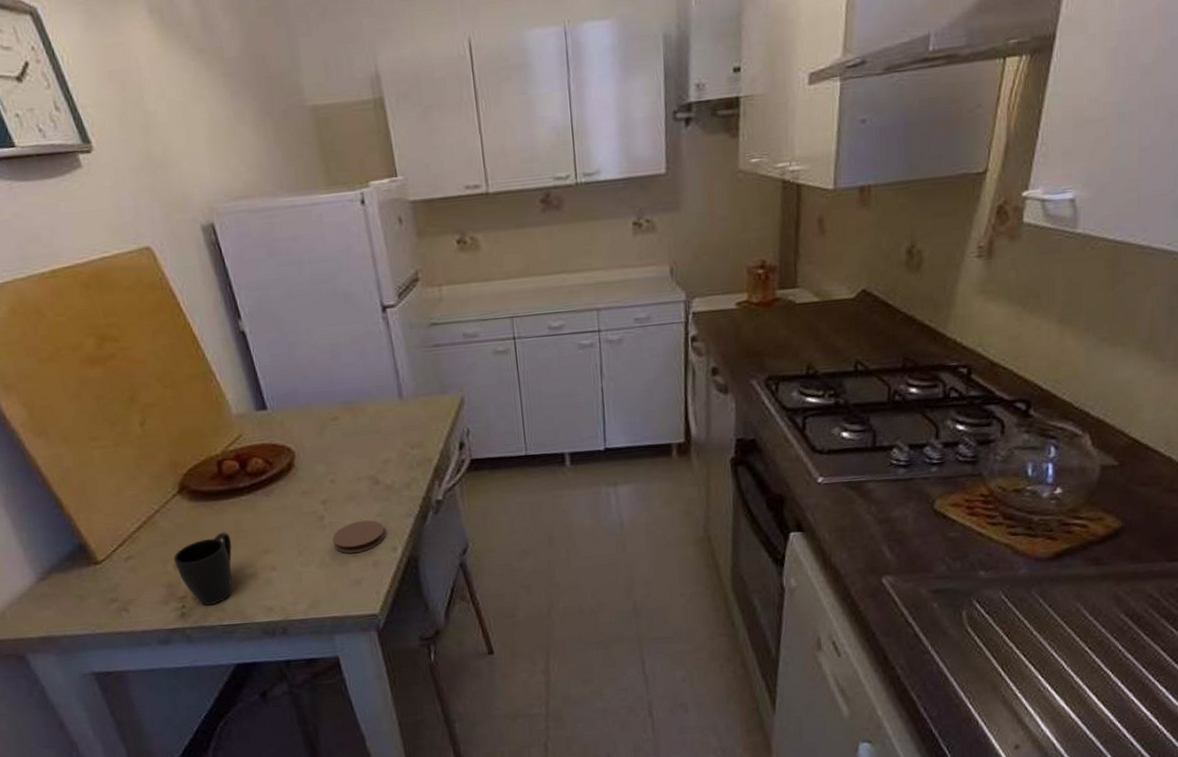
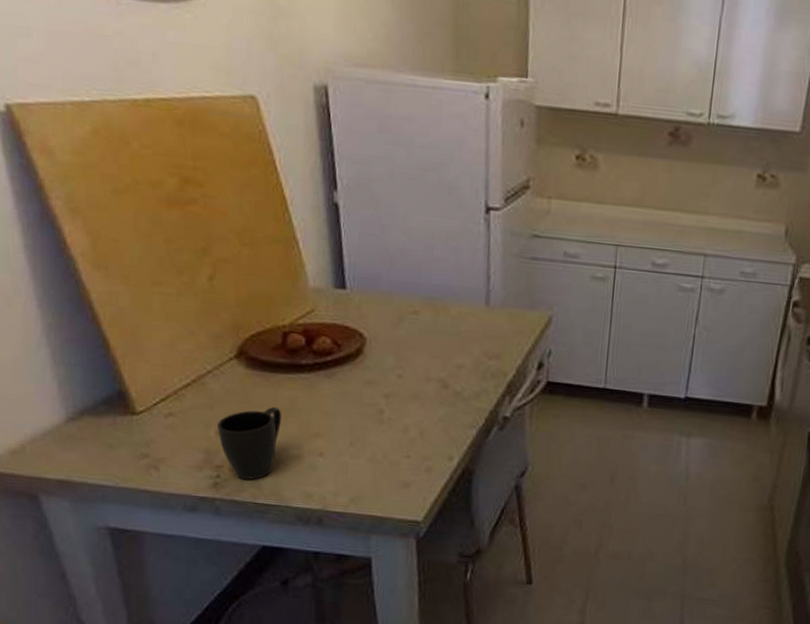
coaster: present [332,520,386,553] -> none [388,422,445,455]

